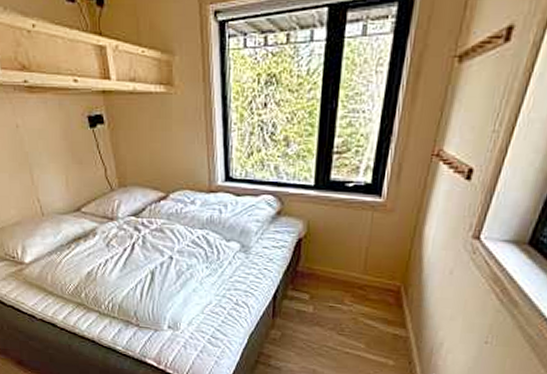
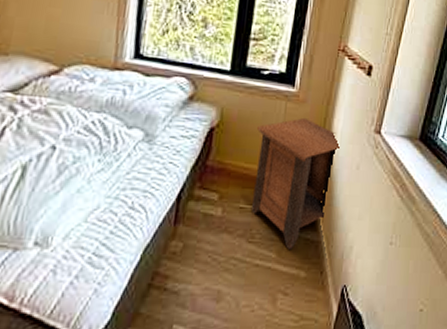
nightstand: none [339,226,431,342] -> present [250,117,340,249]

